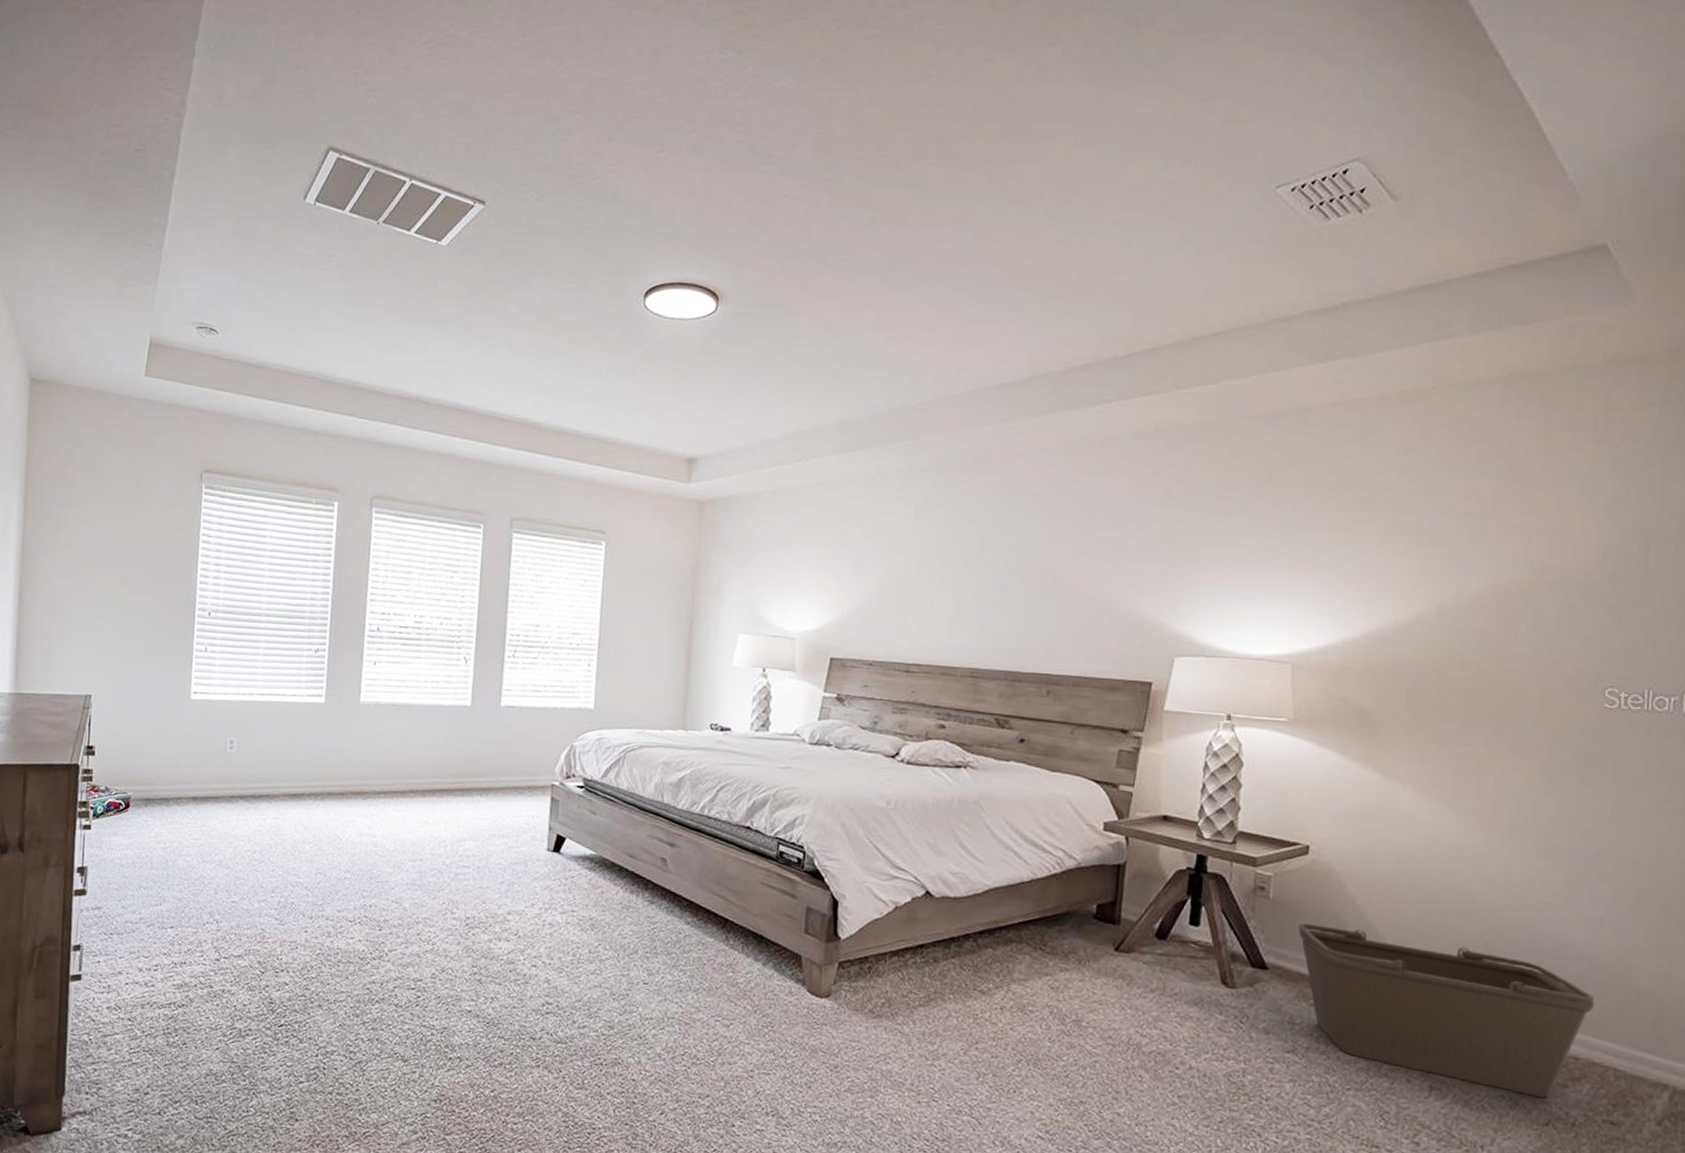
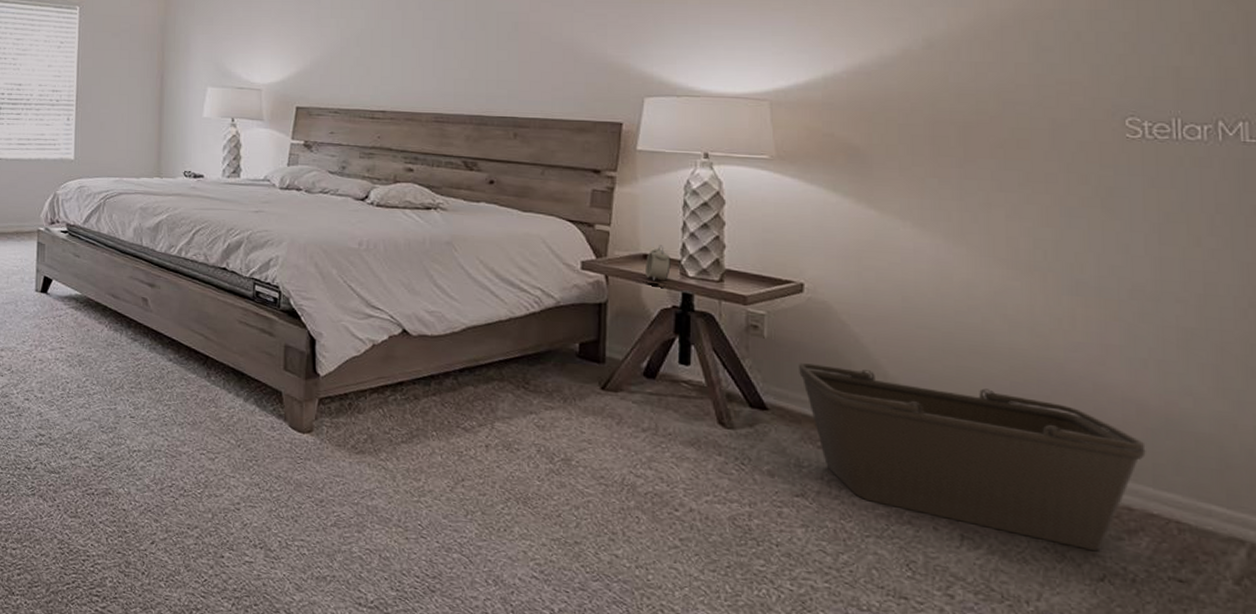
alarm clock: none [1164,806,1189,843] -> present [646,245,671,281]

